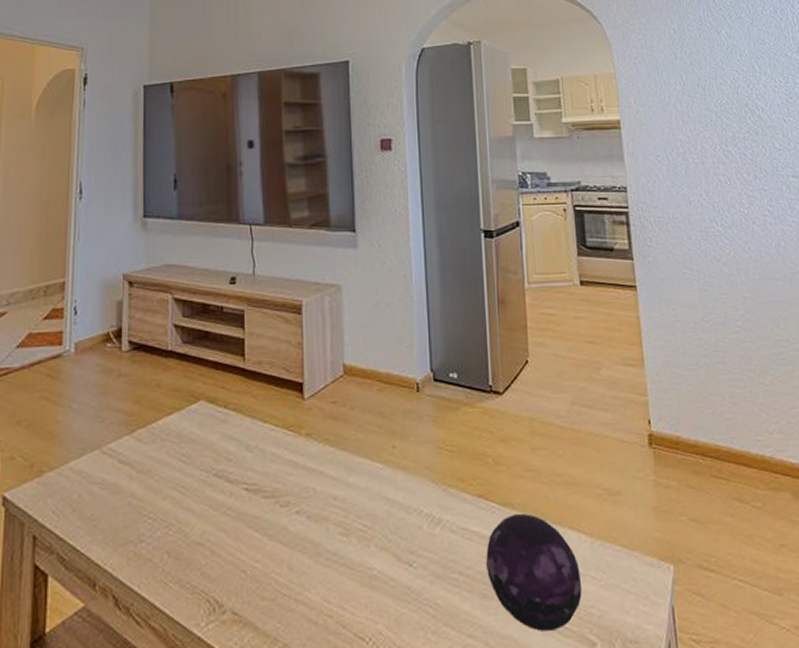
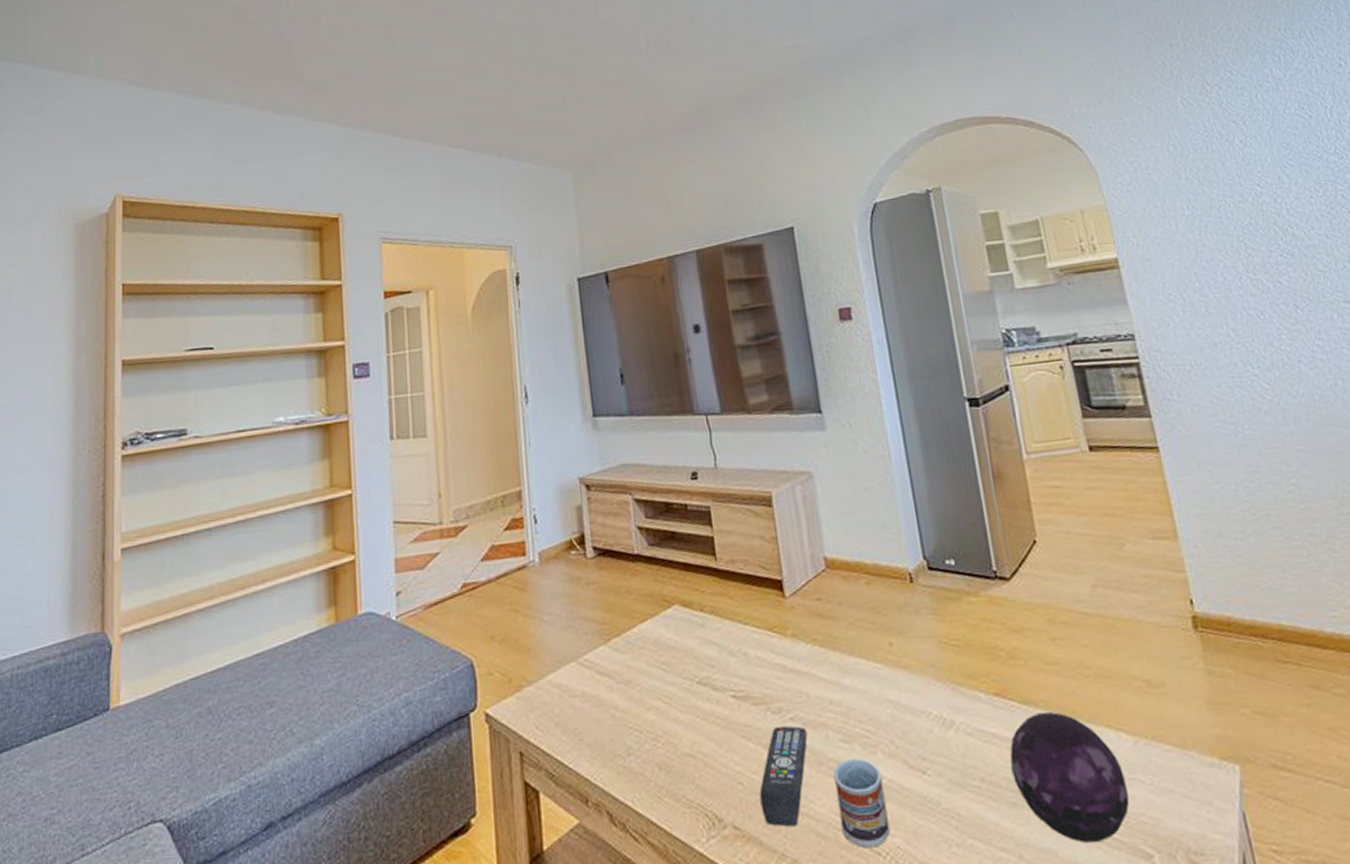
remote control: none [260,518,310,613] -> present [759,725,808,827]
cup: none [329,550,374,634] -> present [833,758,890,848]

